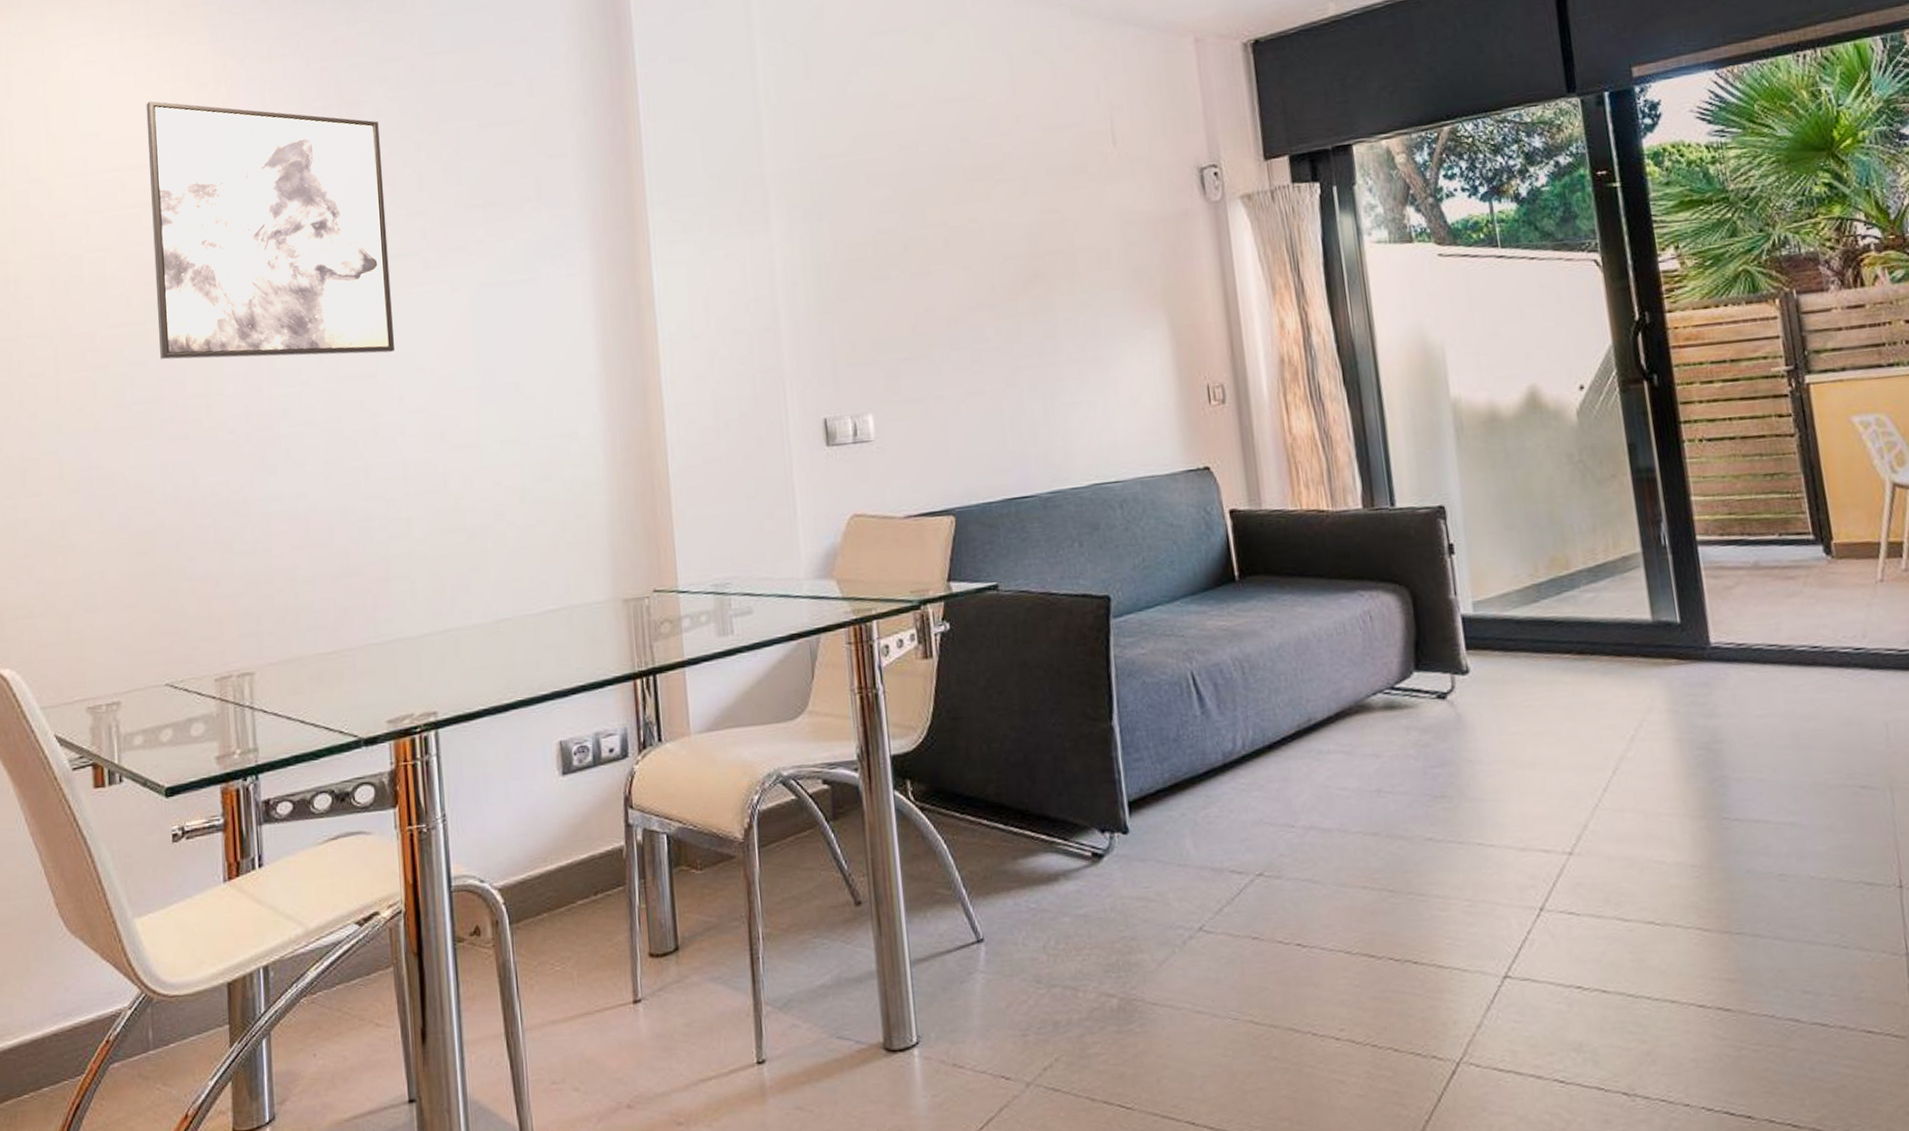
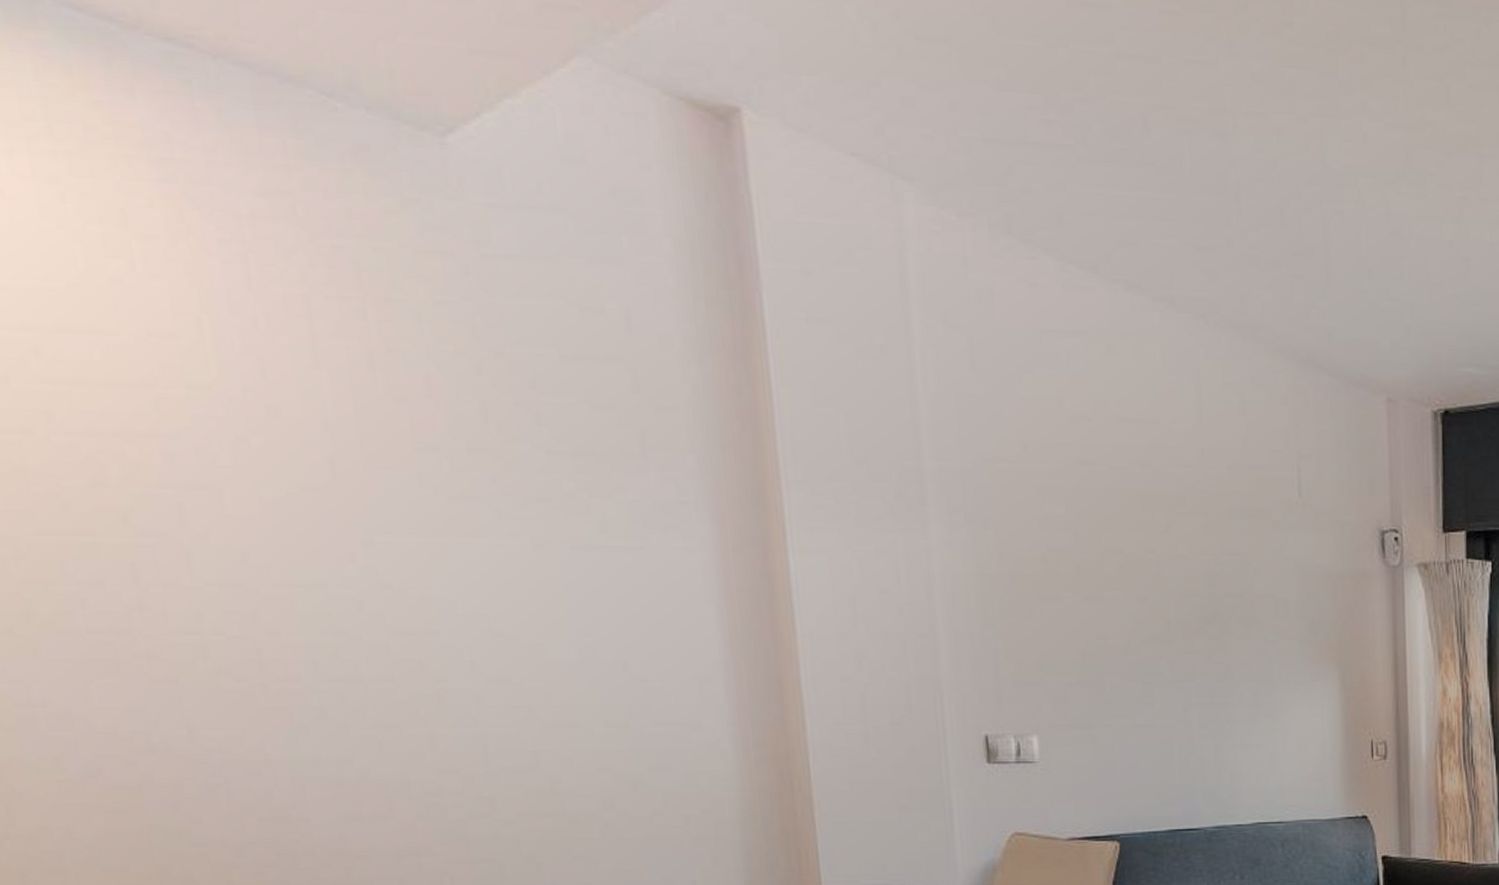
wall art: present [146,101,395,360] -> none [61,244,462,610]

